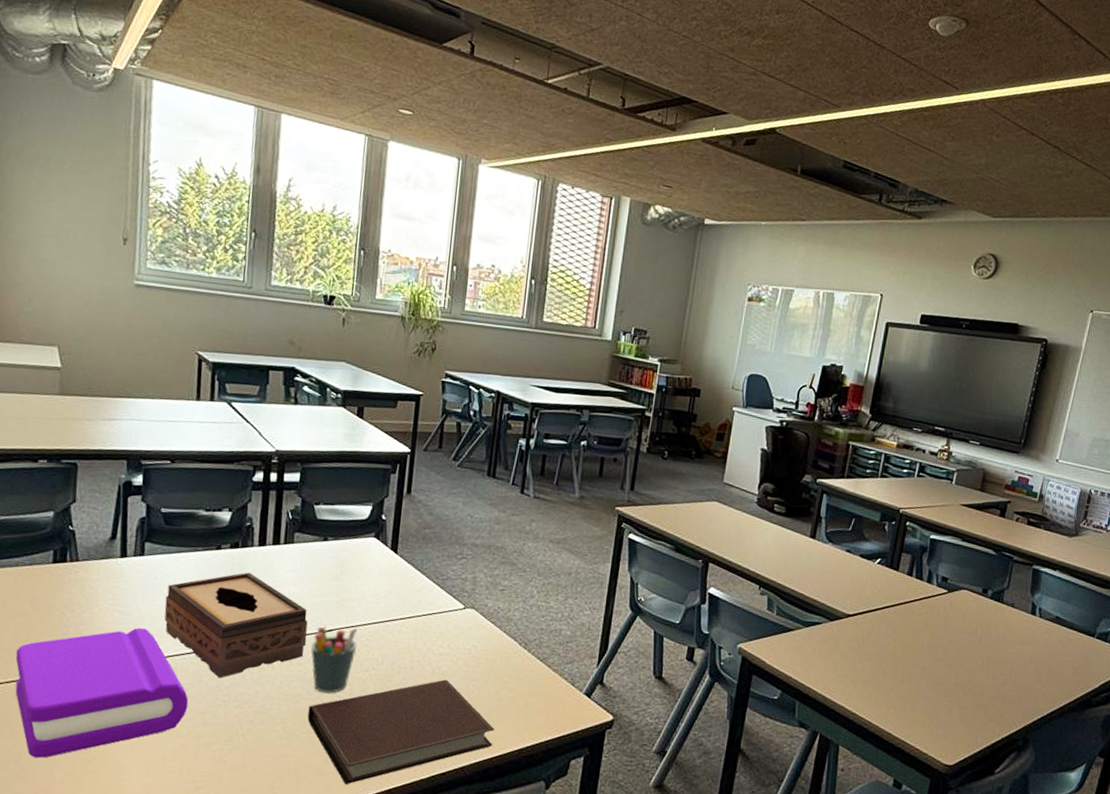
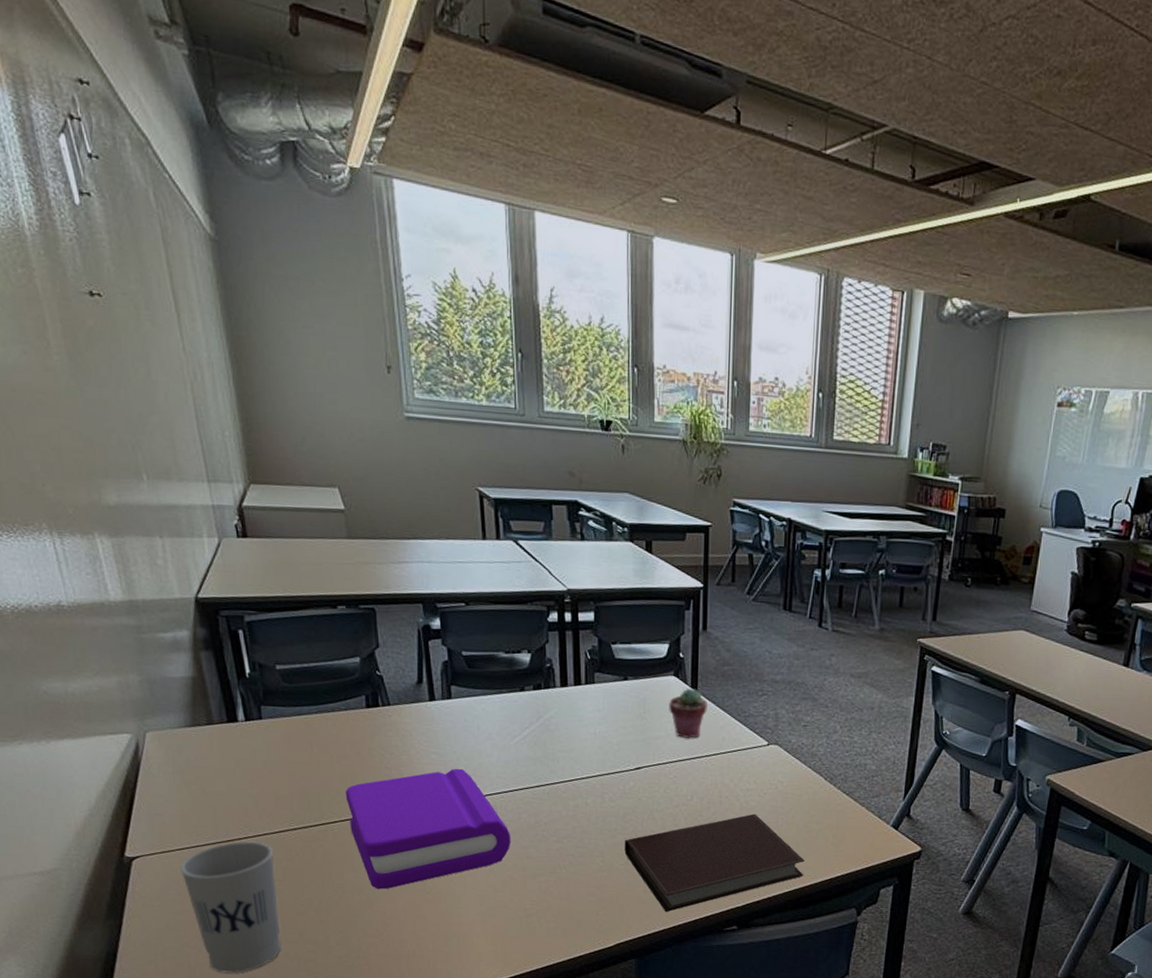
tissue box: present [164,572,308,678] -> none [477,713,617,815]
pen holder: present [311,626,358,693] -> none [622,764,666,828]
potted succulent: none [367,550,406,601] -> present [669,688,707,738]

